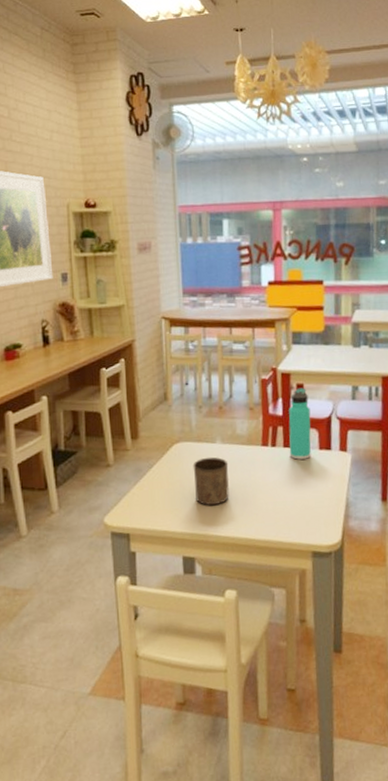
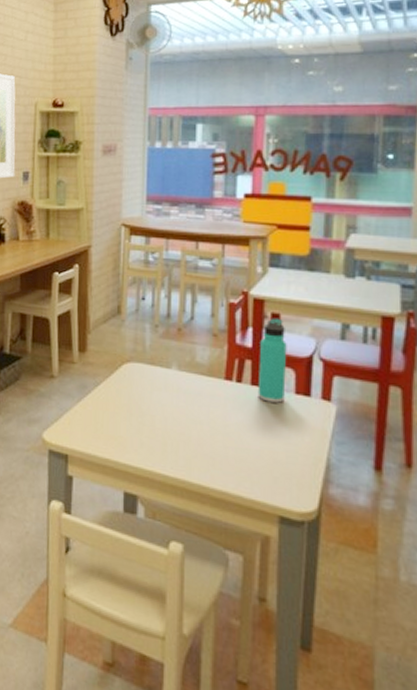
cup: present [193,457,230,506] -> none [143,383,184,440]

